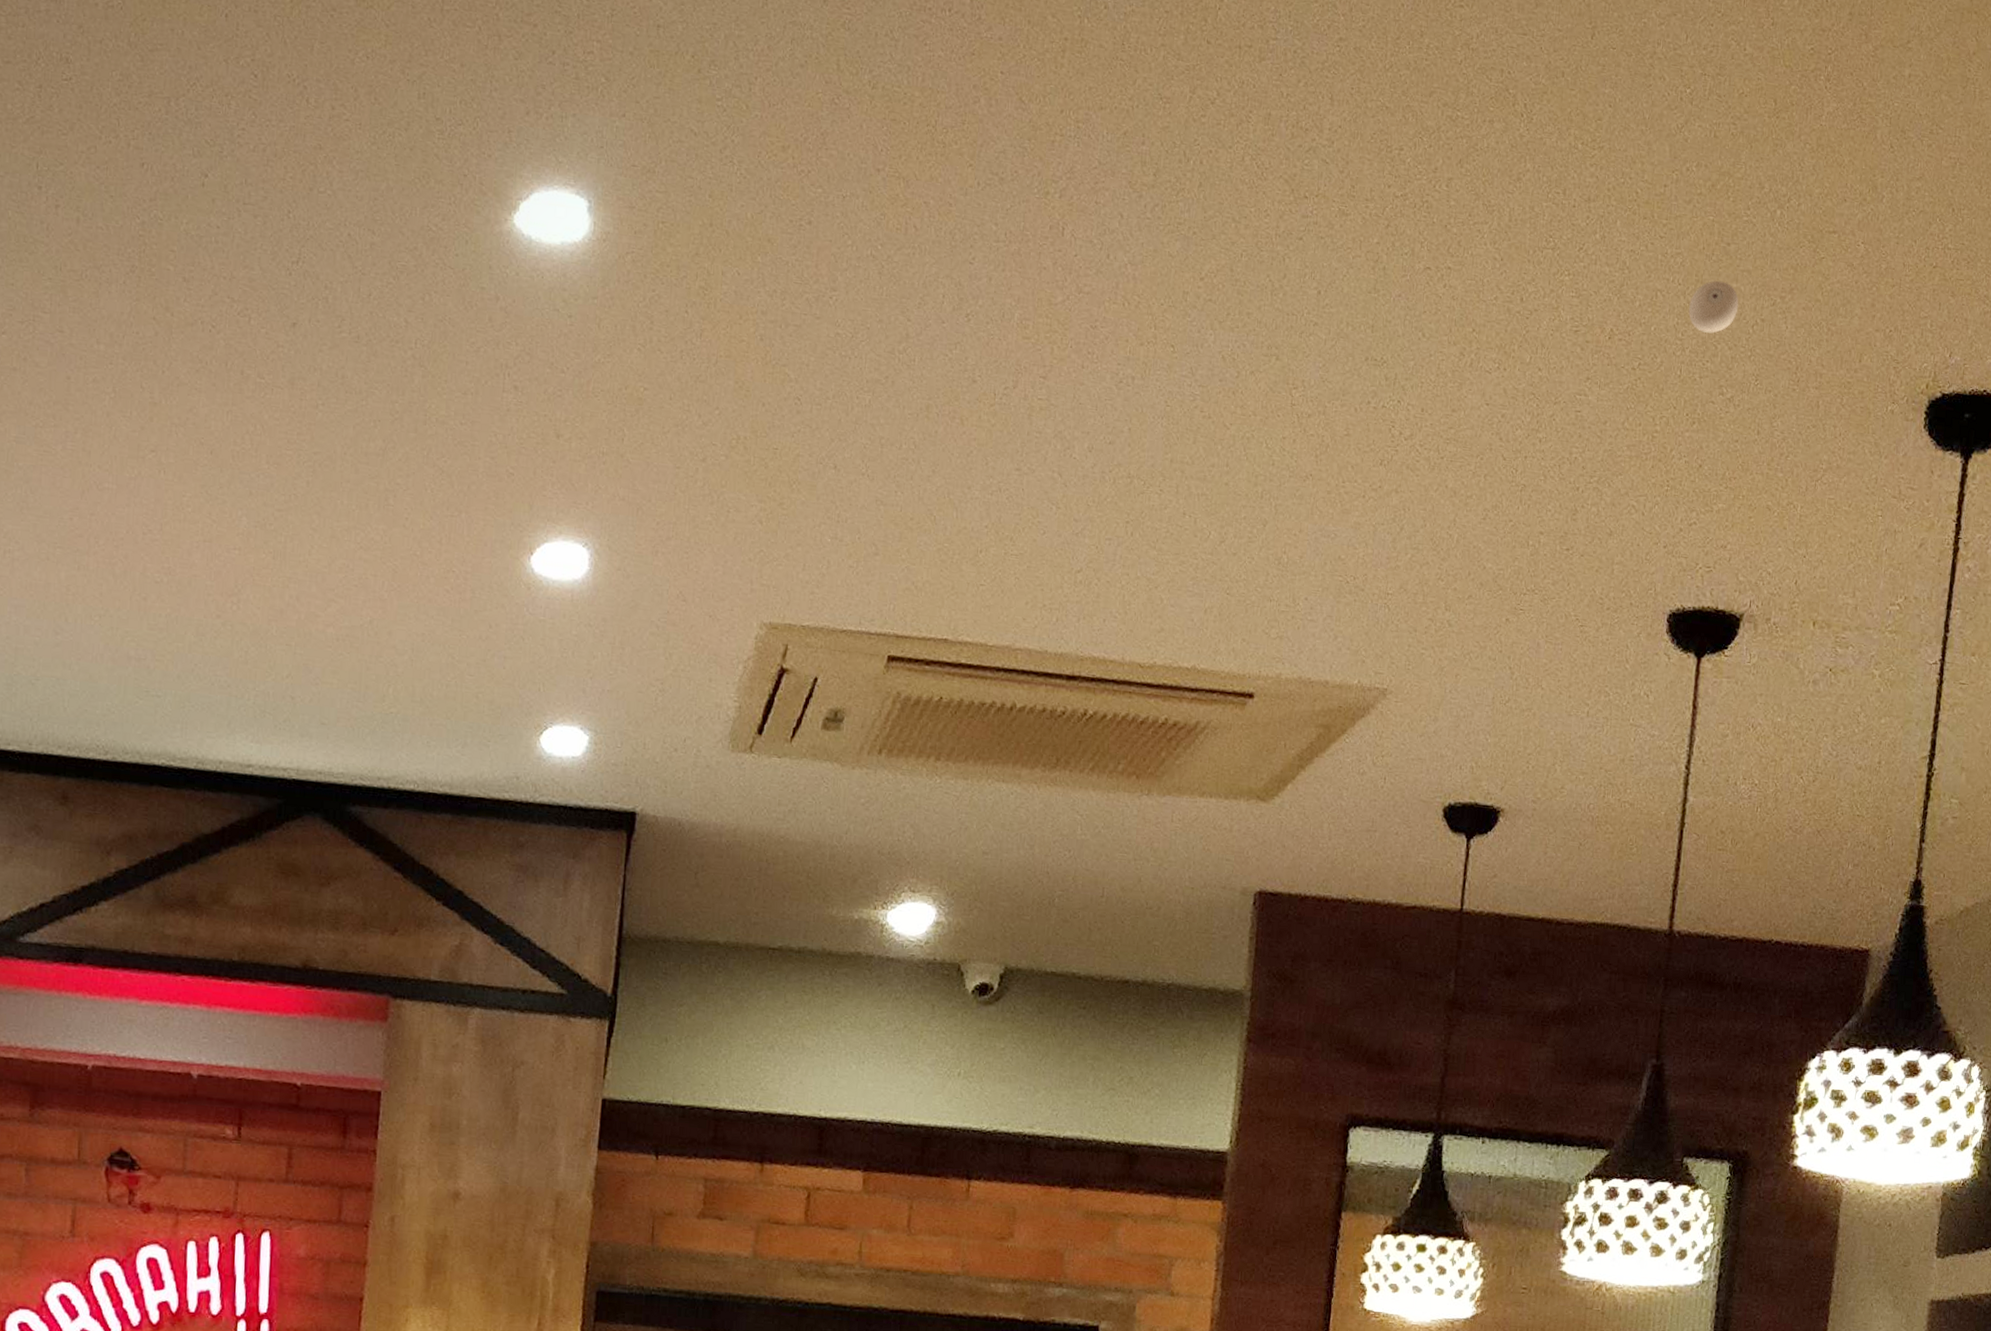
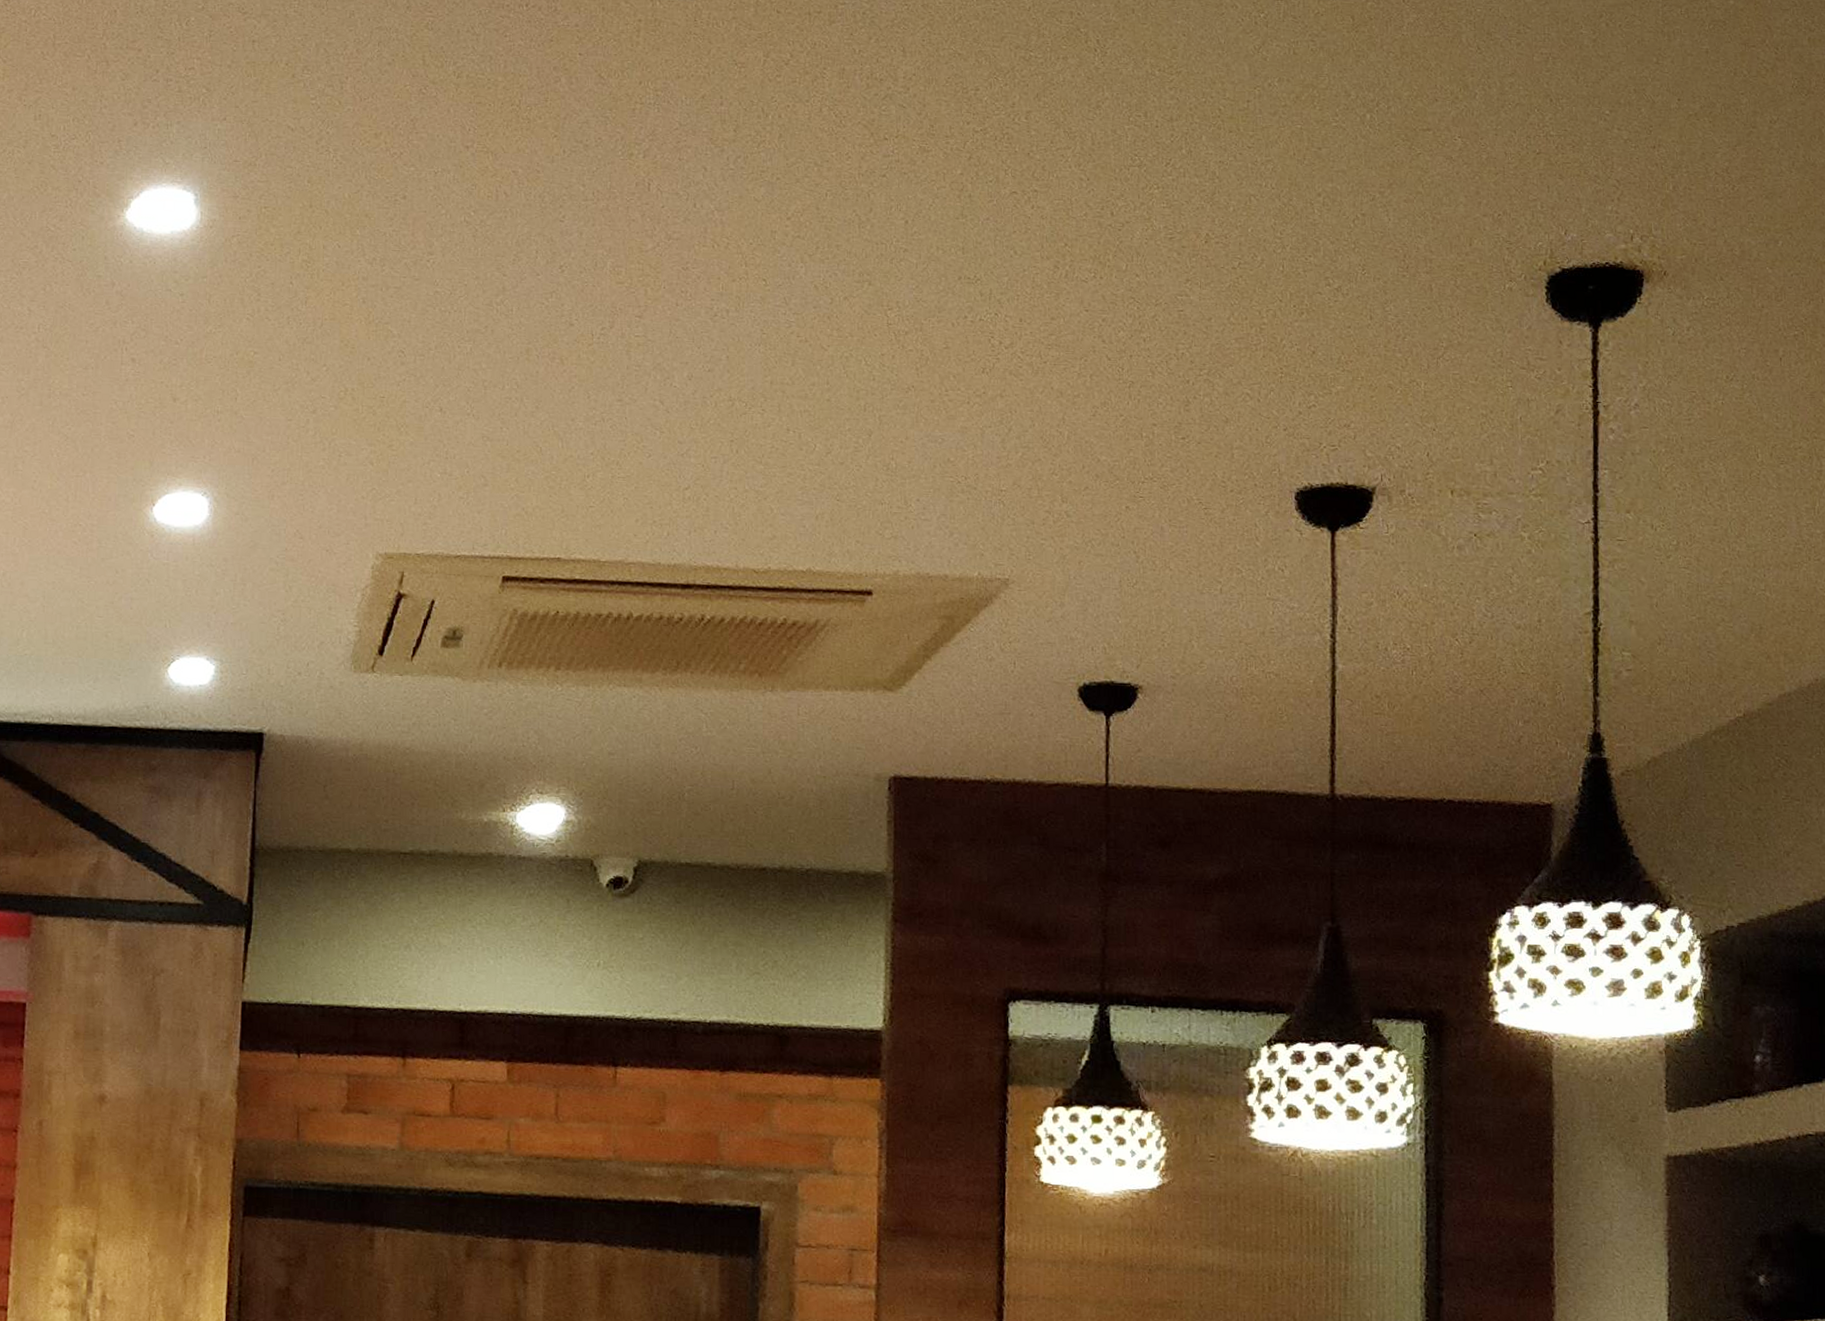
eyeball: present [1689,280,1739,334] -> none [1285,182,1337,230]

